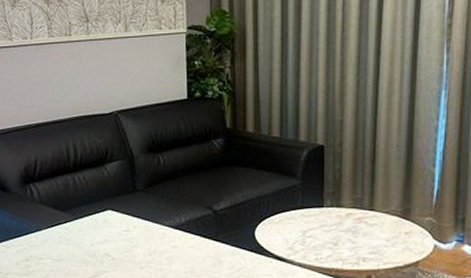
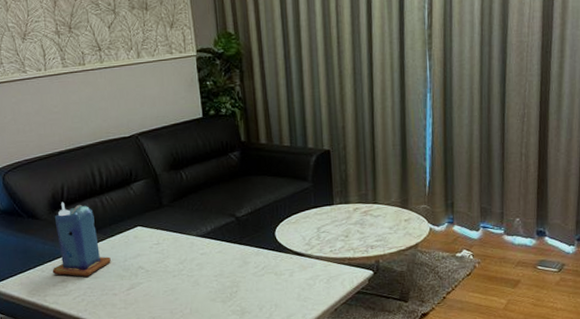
candle: none [17,176,77,258] -> present [52,201,111,277]

